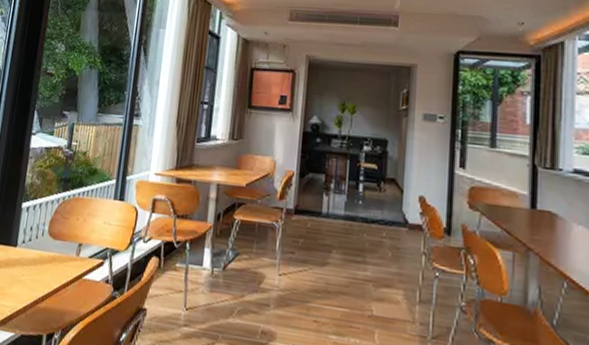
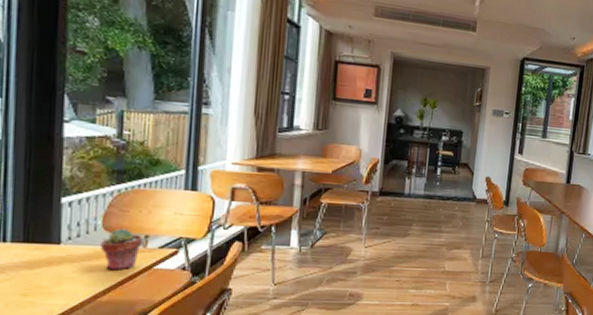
potted succulent: none [44,234,78,278] -> present [101,228,144,271]

